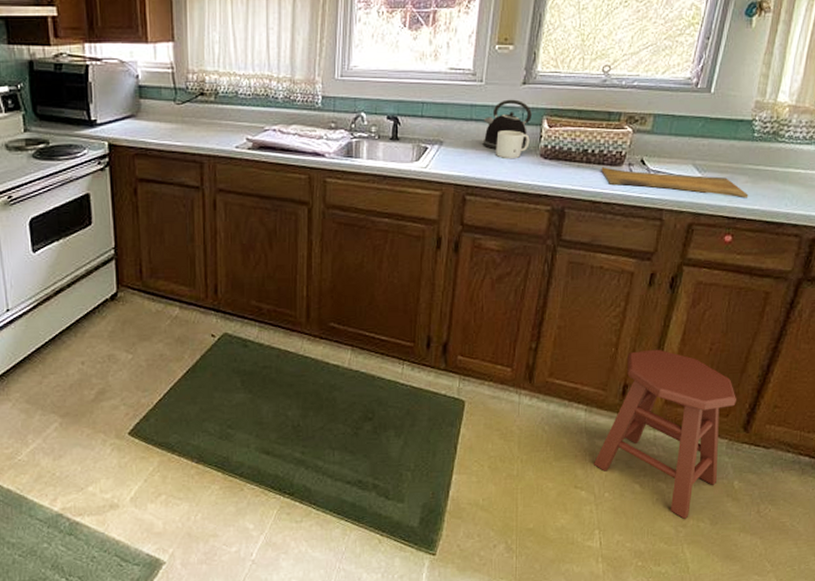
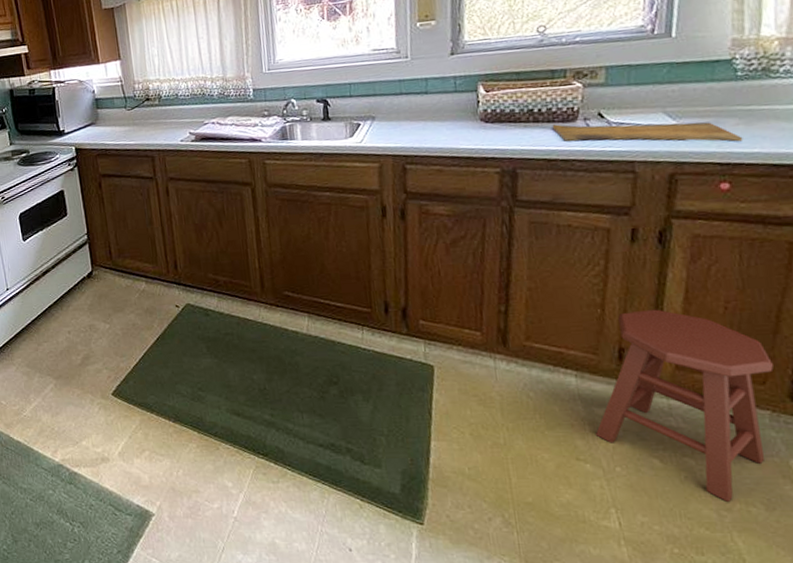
kettle: present [483,99,532,150] -> none [413,69,467,120]
mug: present [496,130,530,160] -> none [430,98,467,127]

